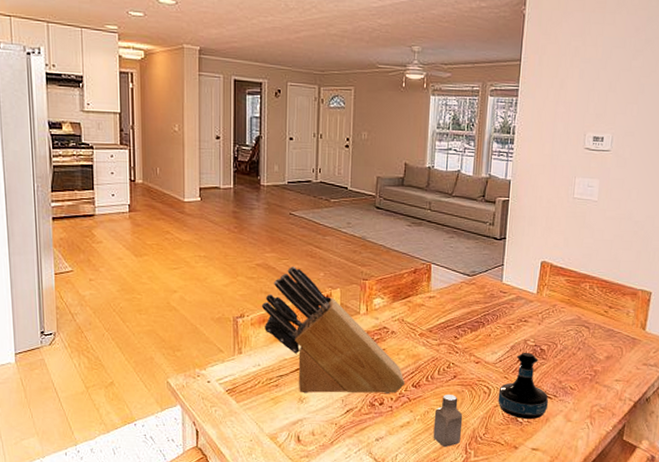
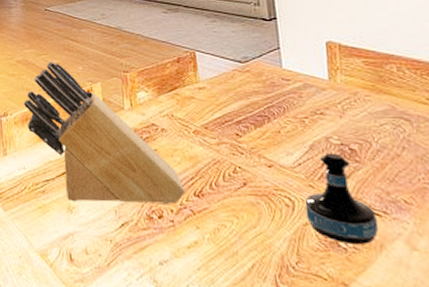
saltshaker: present [433,395,463,448] -> none [227,207,267,279]

